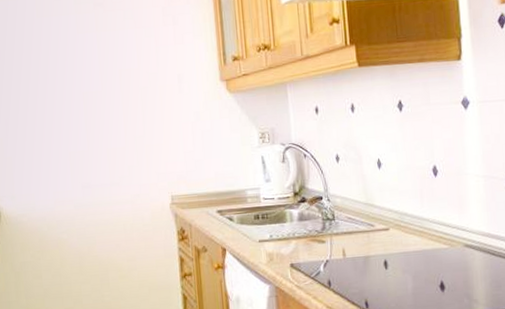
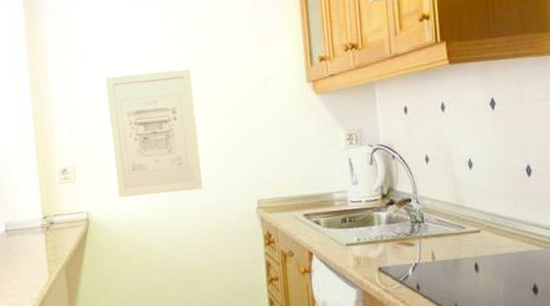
wall art: none [19,65,117,192] -> present [106,68,203,198]

